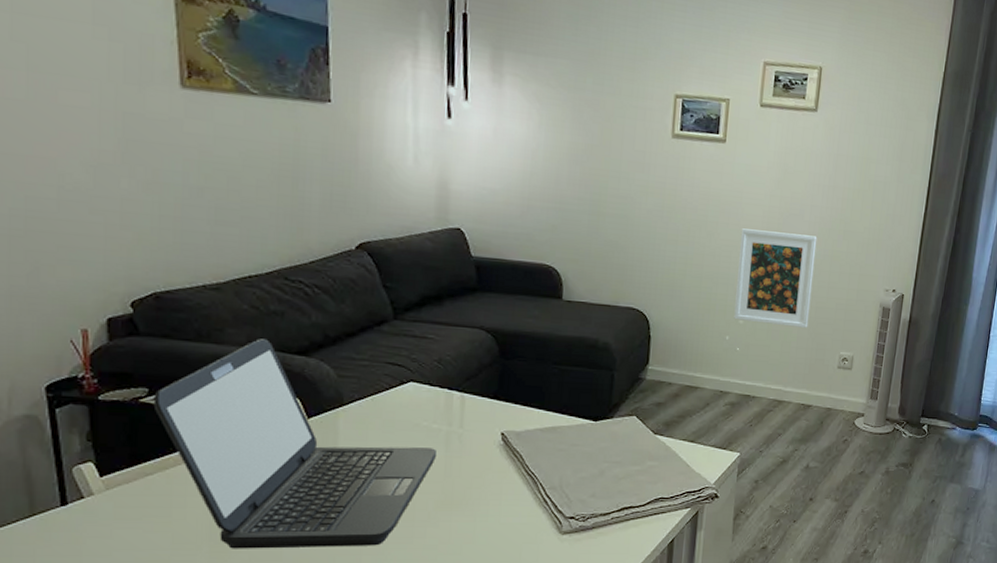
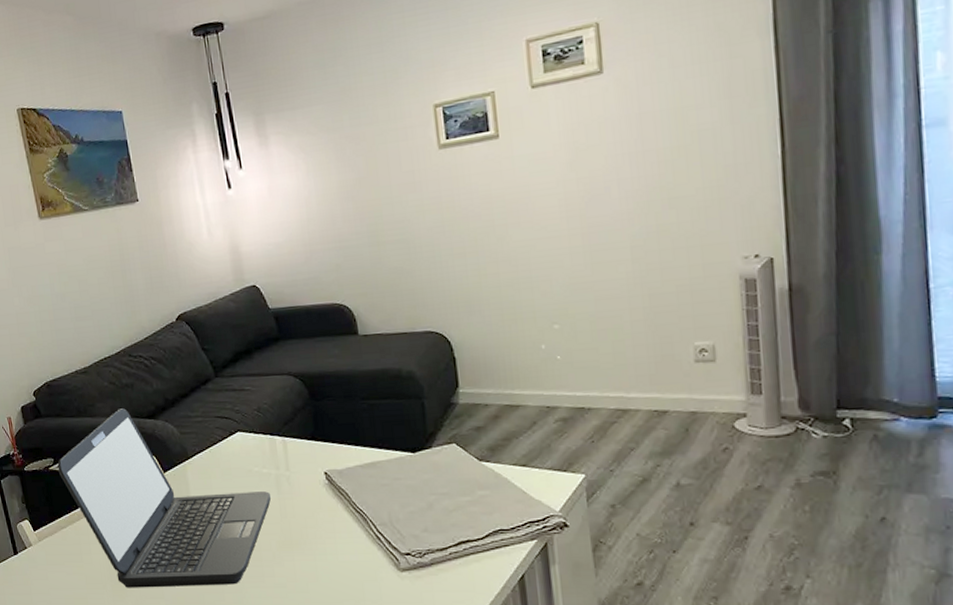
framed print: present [734,228,817,328] -> none [535,213,644,326]

